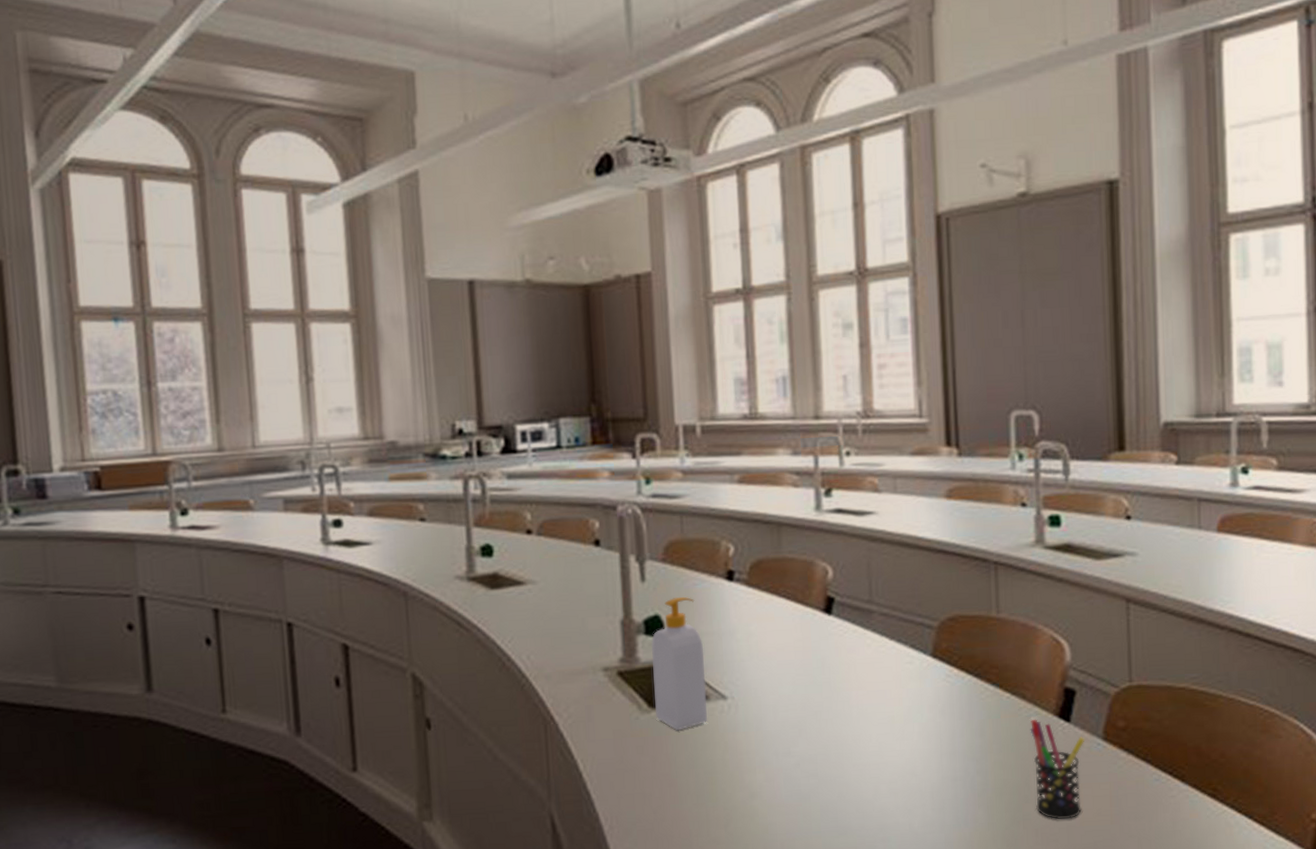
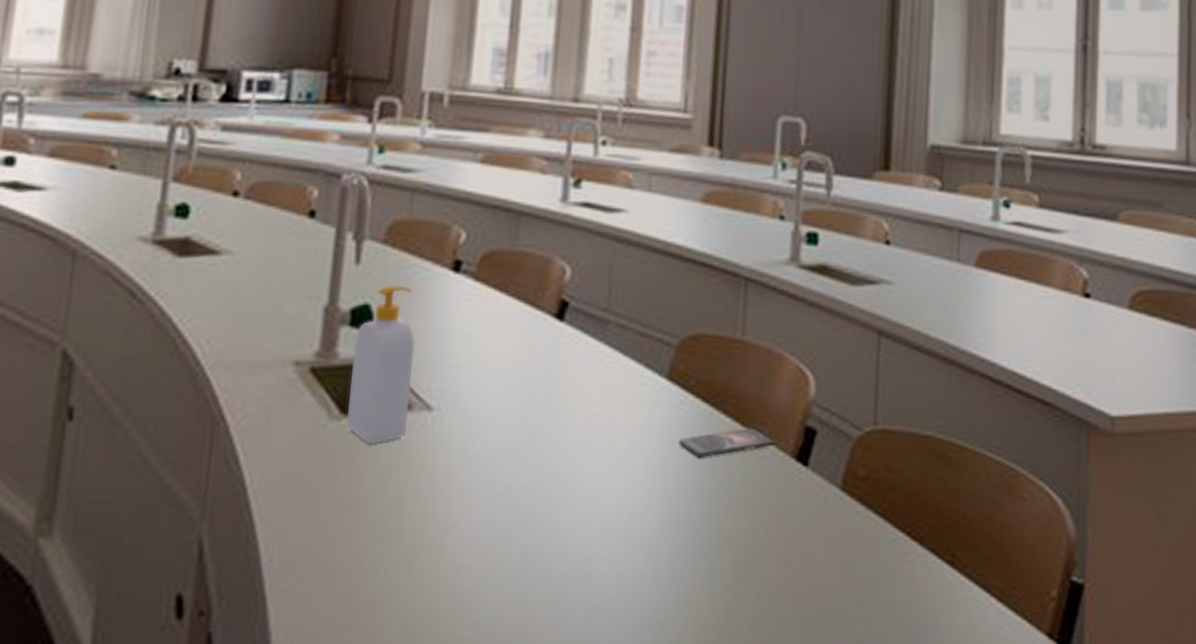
smartphone: none [948,693,1038,722] -> present [678,428,775,458]
pen holder: present [1030,719,1085,820] -> none [762,460,822,582]

